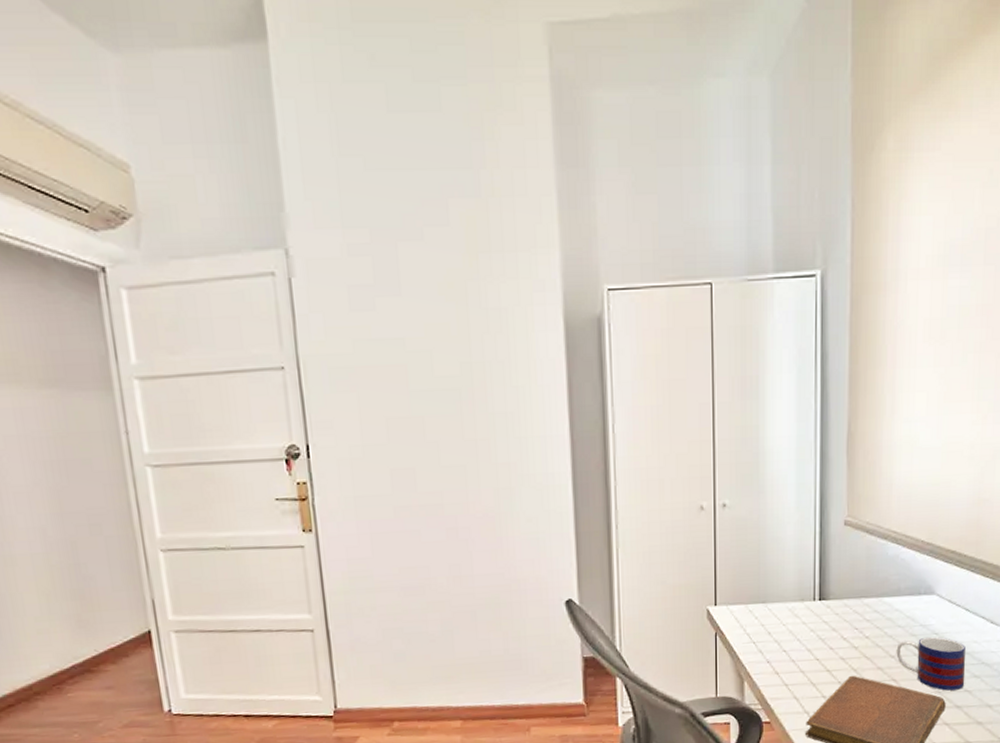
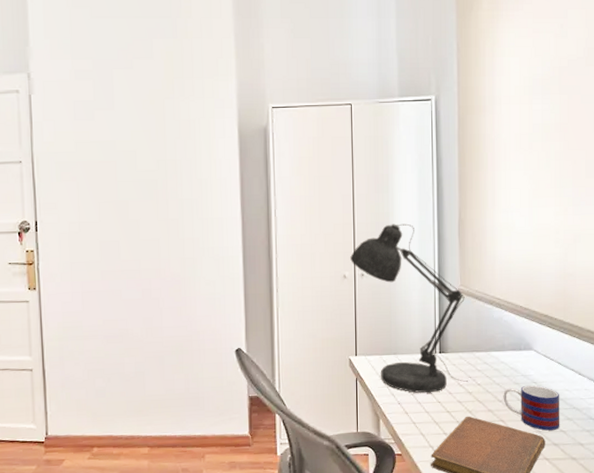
desk lamp: none [709,439,853,649] -> present [350,223,468,393]

